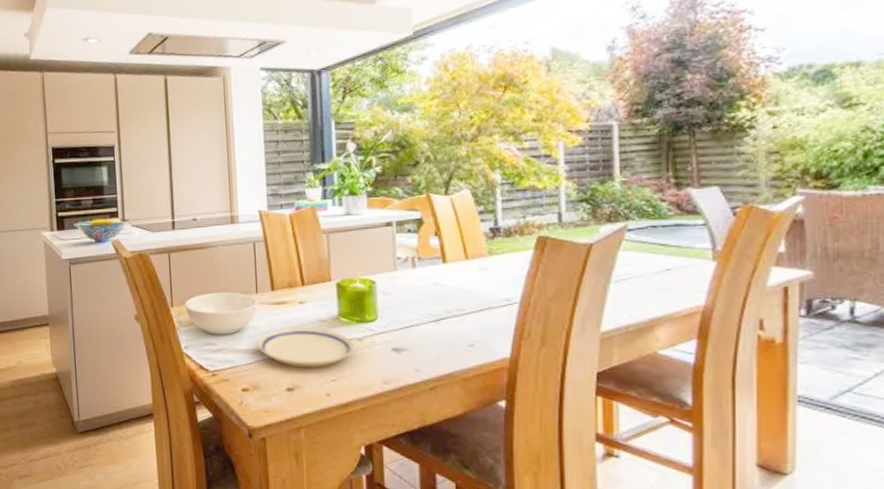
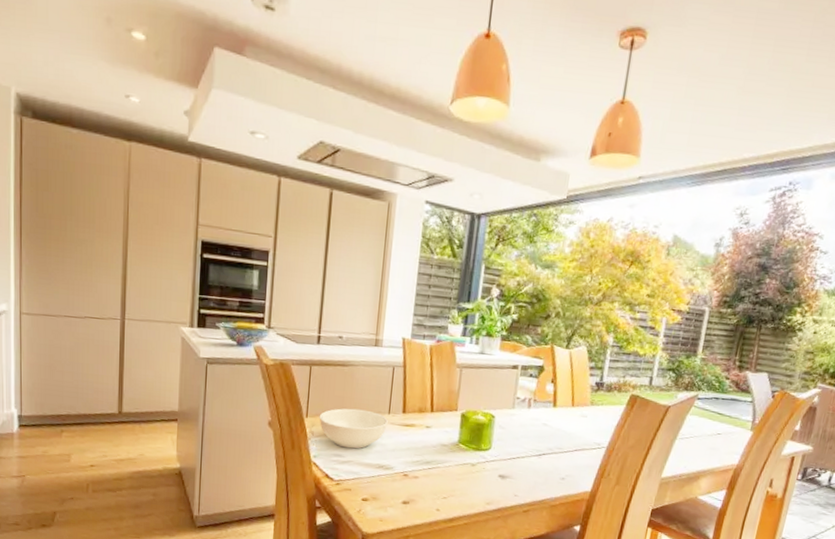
plate: present [258,328,354,368] -> none [382,448,467,486]

